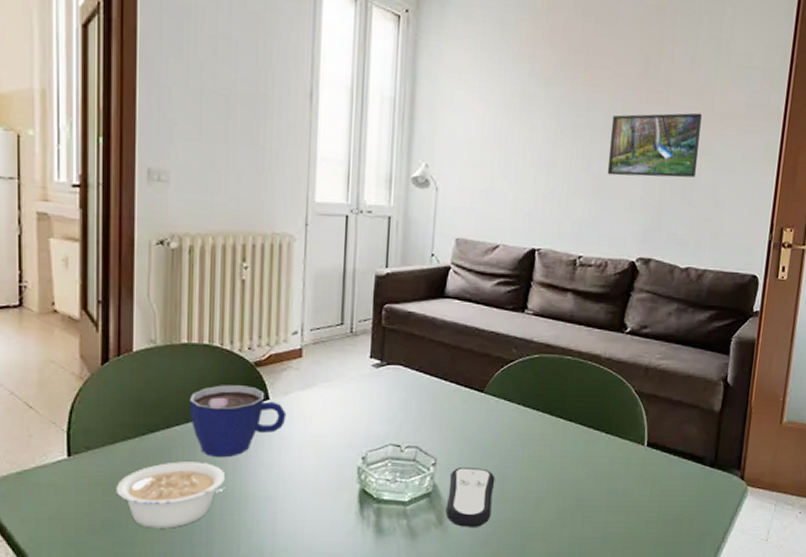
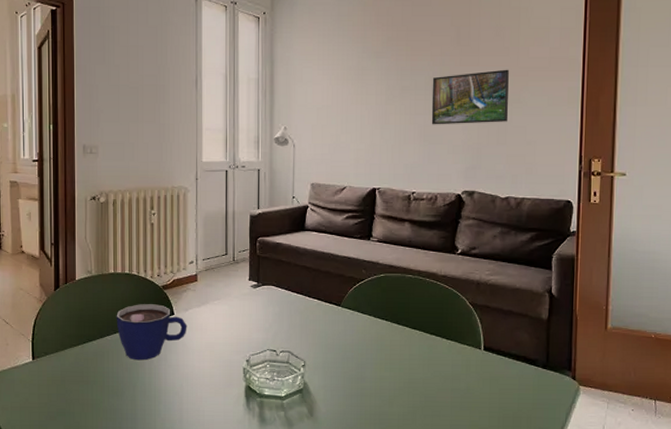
legume: present [115,461,226,529] -> none [65,363,144,416]
remote control: present [445,466,495,527] -> none [315,368,355,419]

